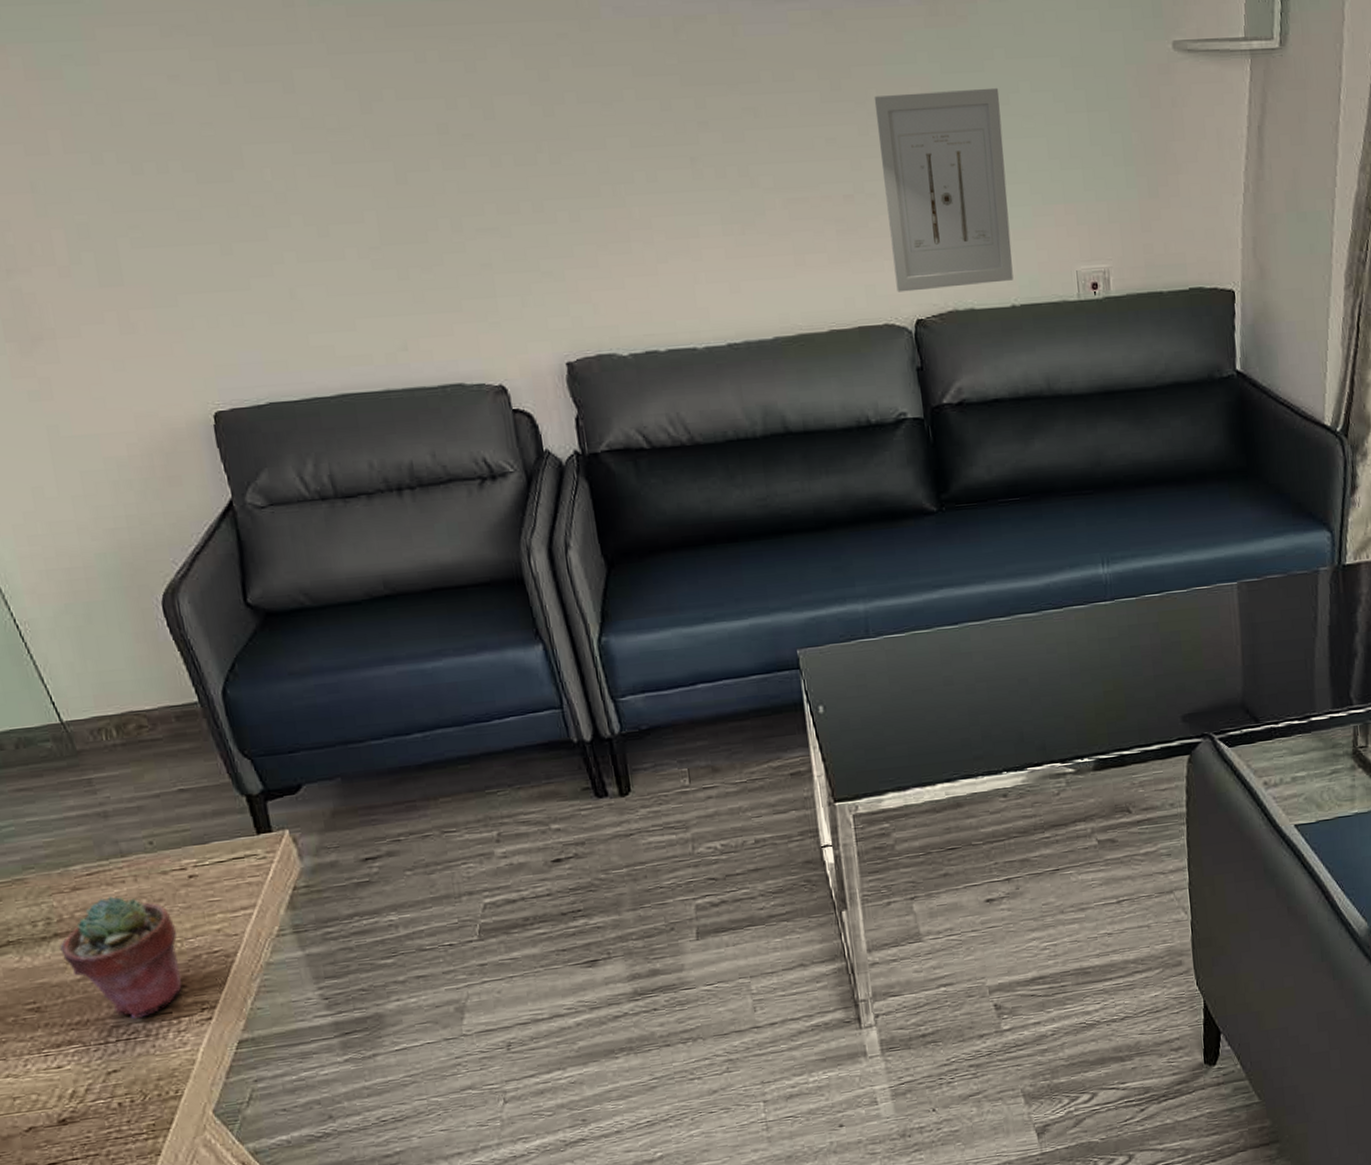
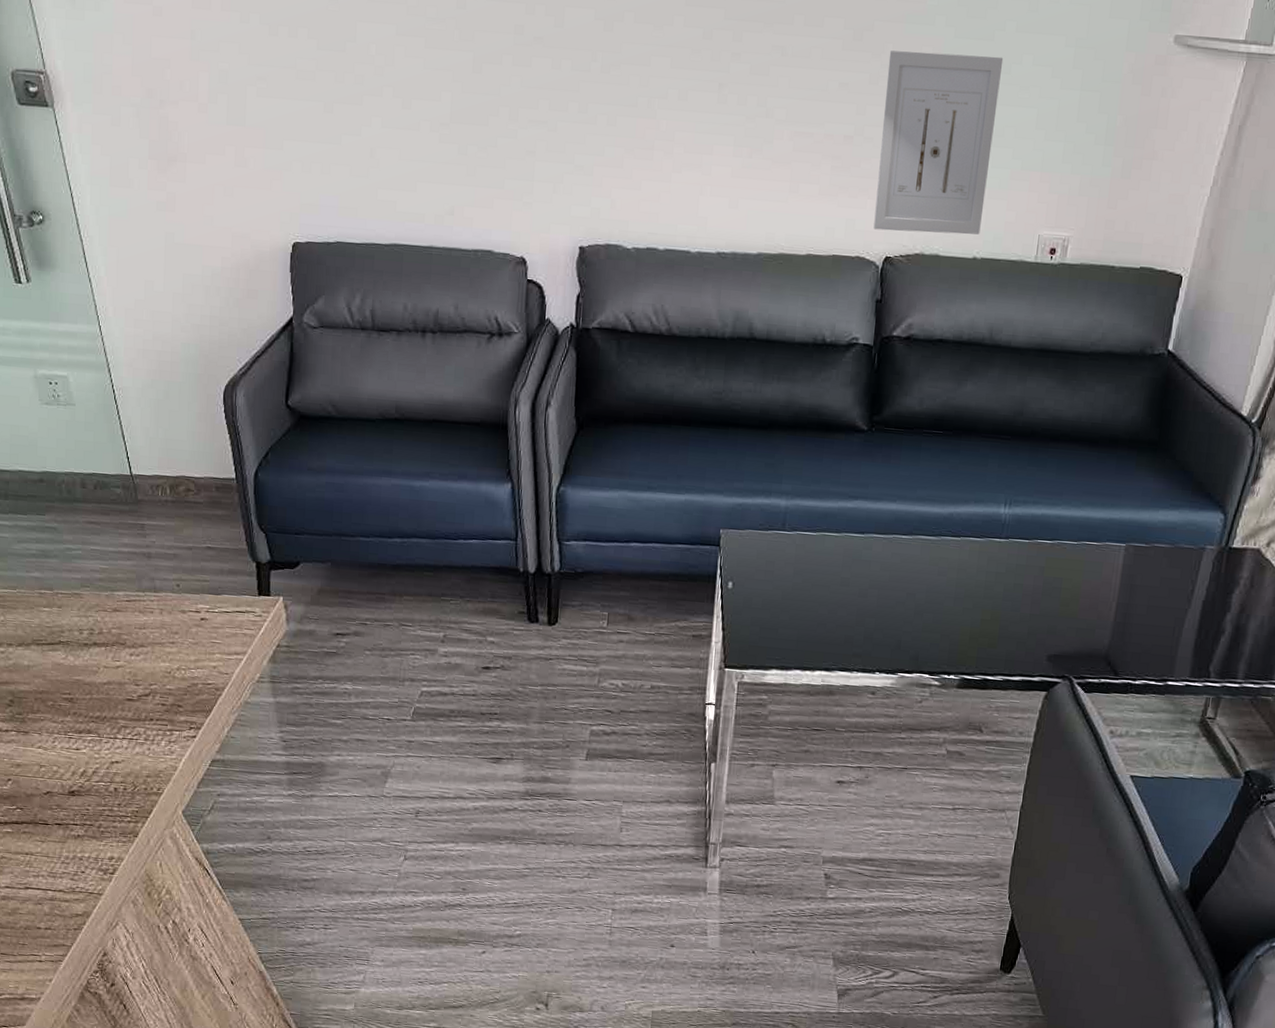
potted succulent: present [60,896,182,1019] -> none [96,622,184,724]

